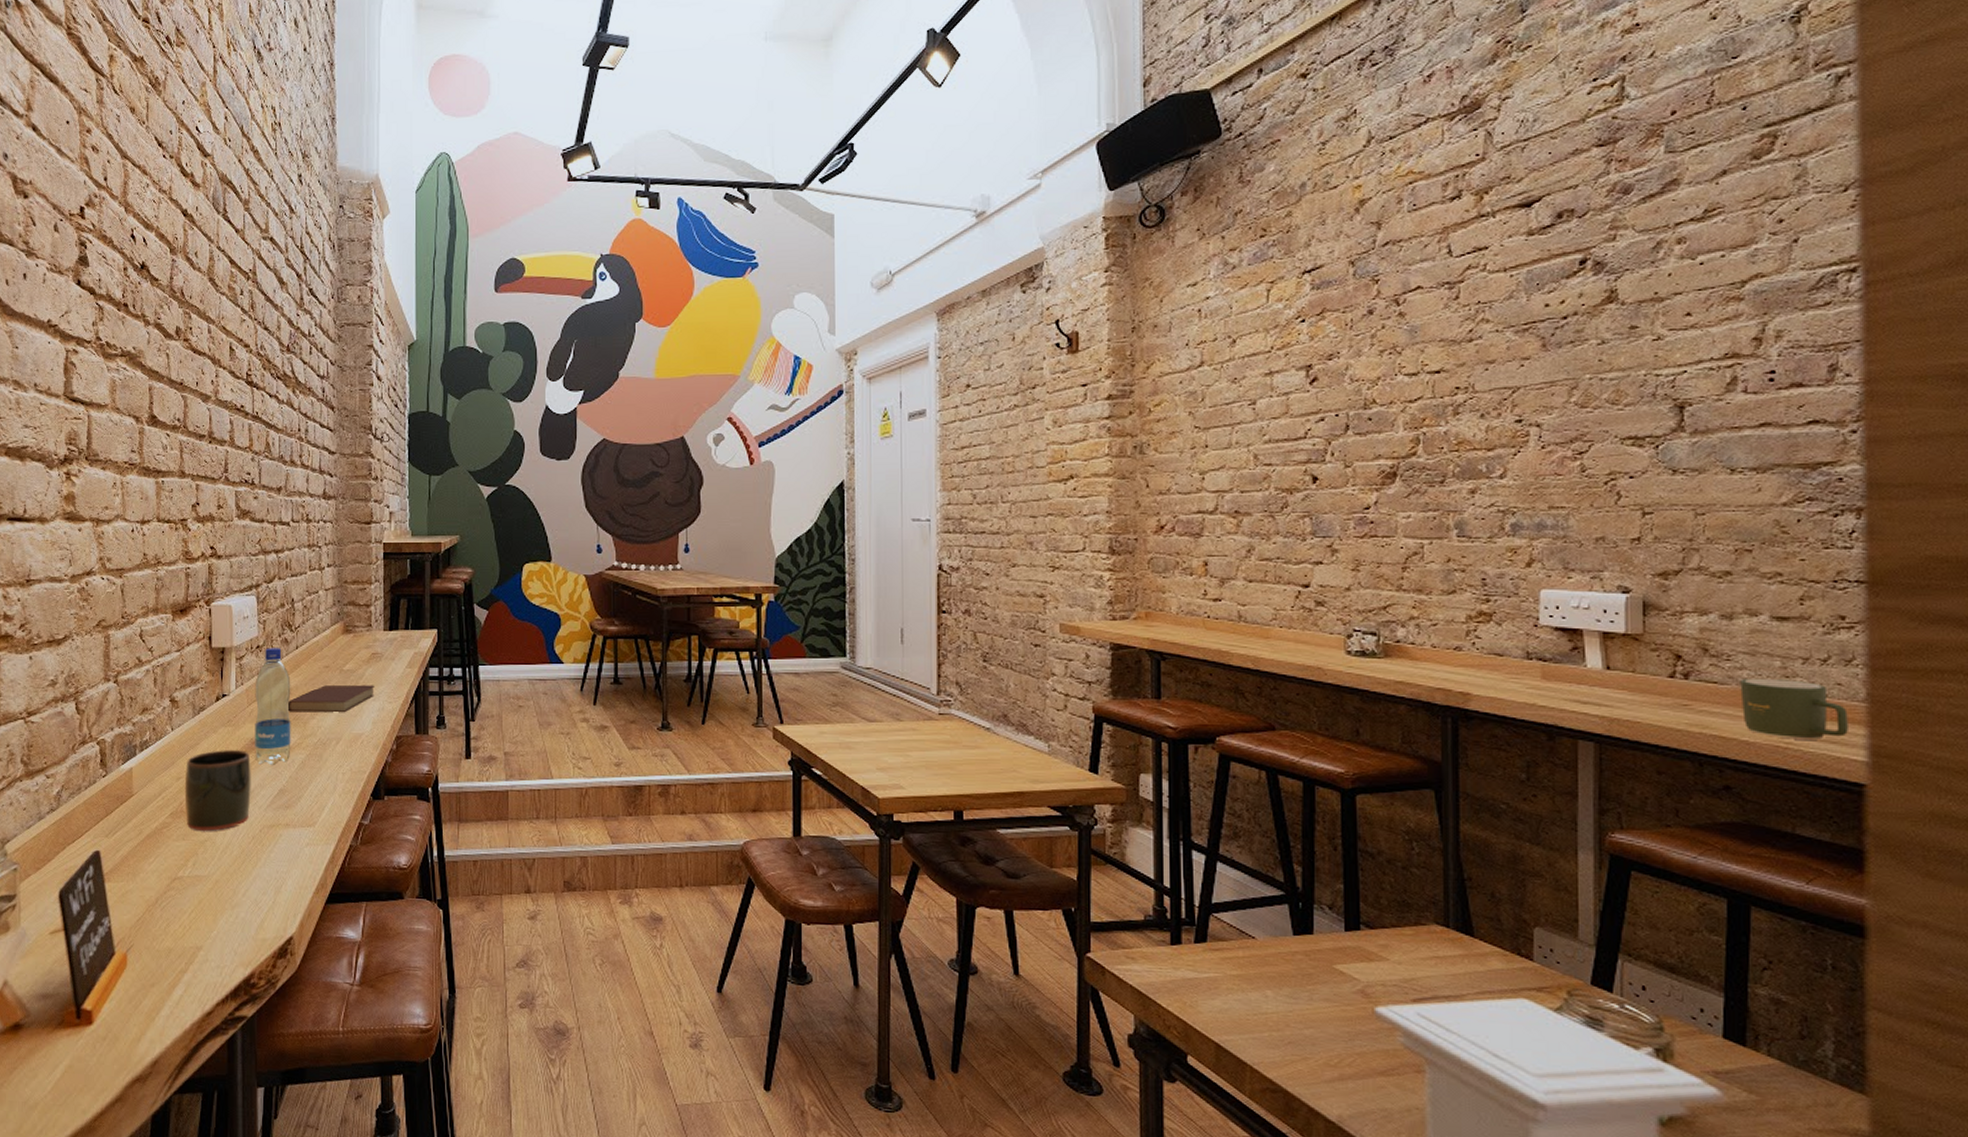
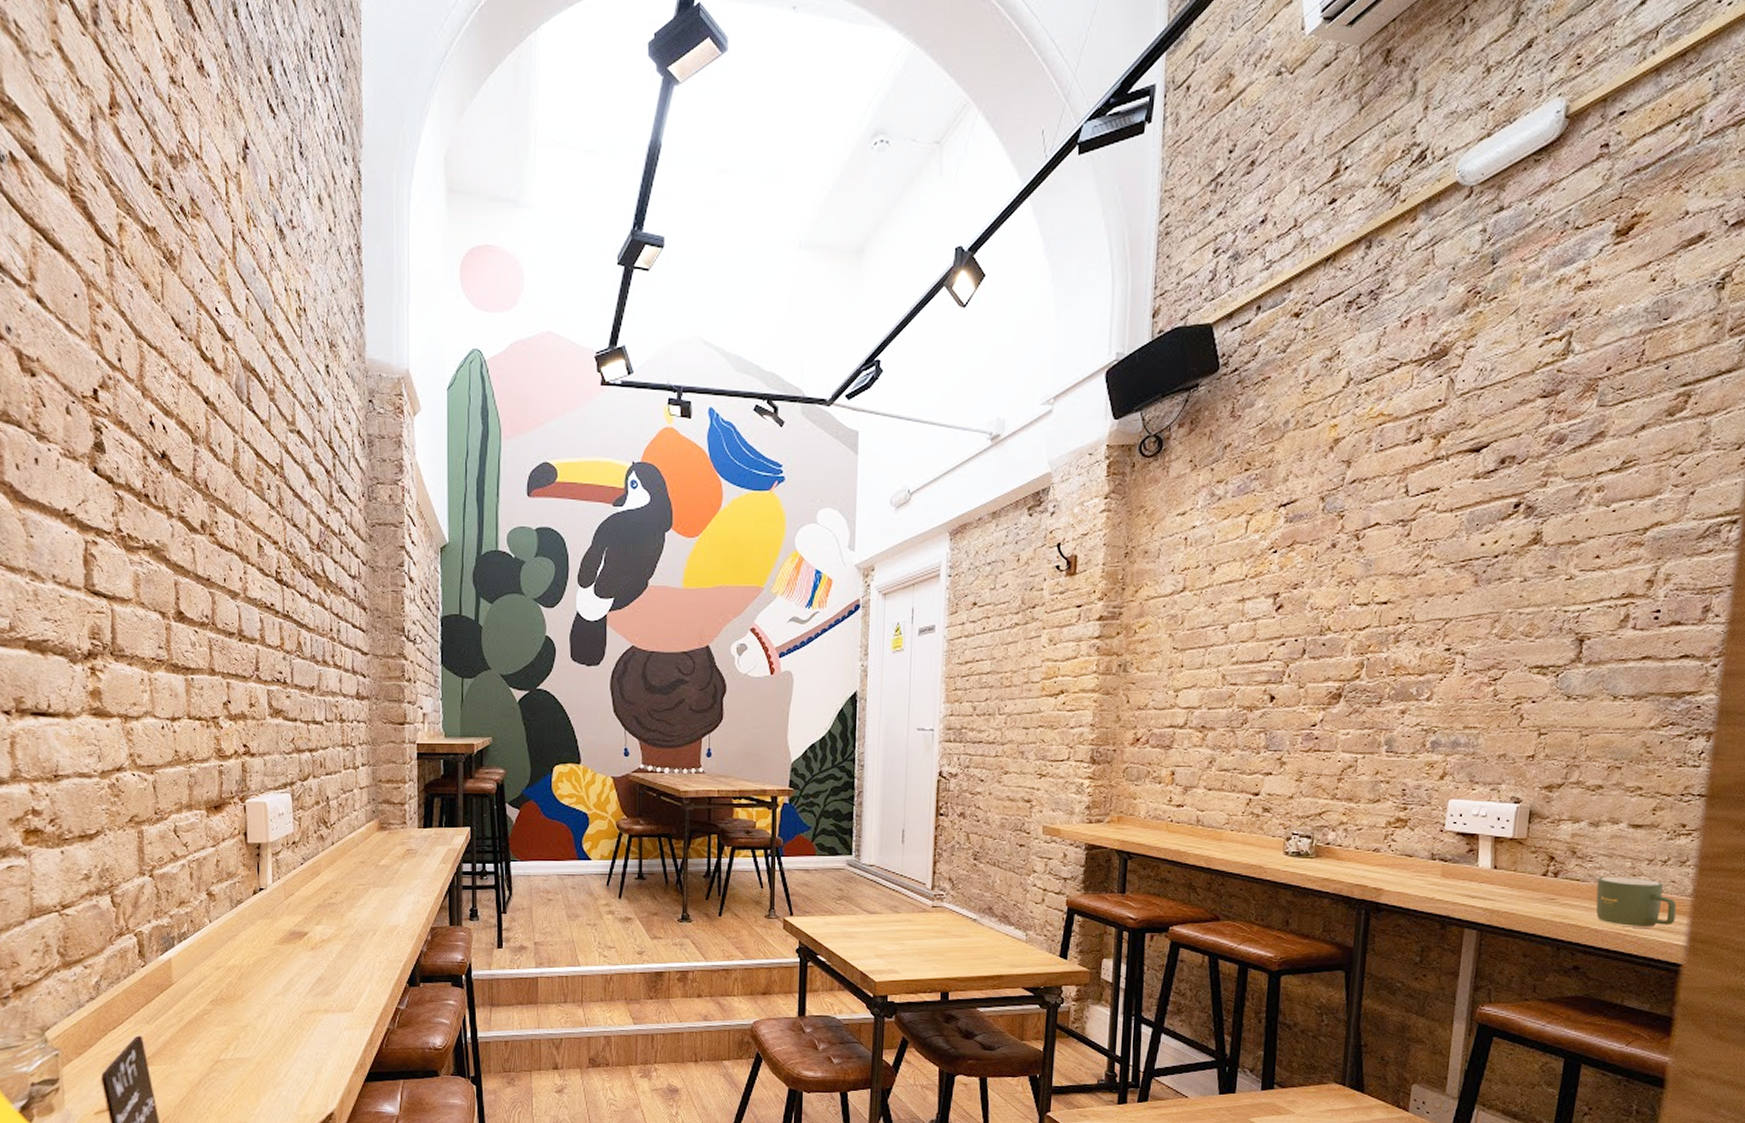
mug: present [184,750,251,831] -> none [224,941,290,1017]
bottle: present [255,648,291,766] -> none [291,844,329,956]
book: present [287,684,374,713] -> none [324,879,410,906]

